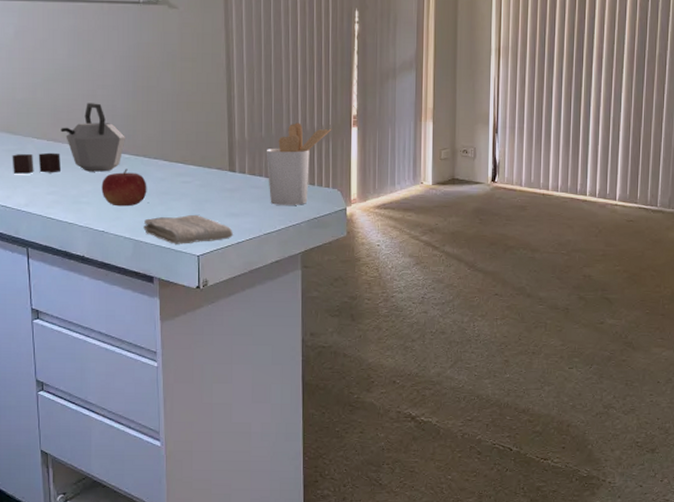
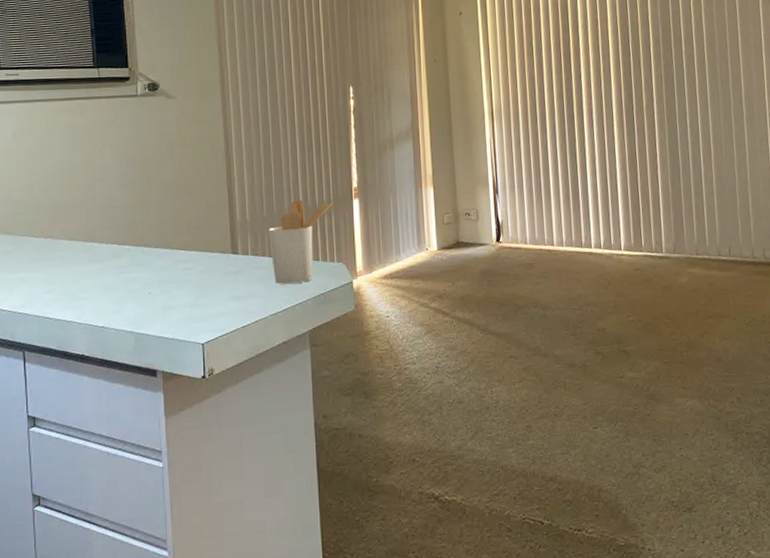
kettle: present [12,103,125,174] -> none [8,196,125,275]
fruit: present [101,169,147,207] -> none [101,260,148,300]
washcloth: present [143,214,234,244] -> none [145,301,239,334]

